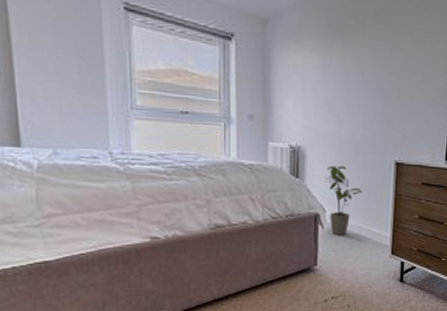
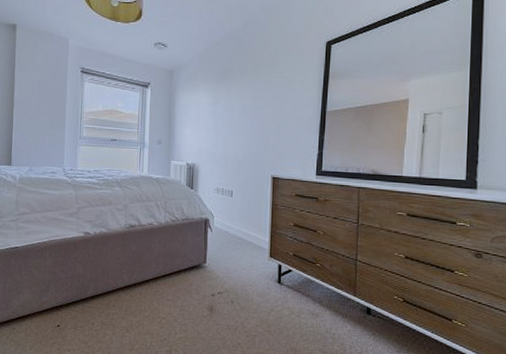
house plant: present [327,165,362,236] -> none [216,179,244,239]

